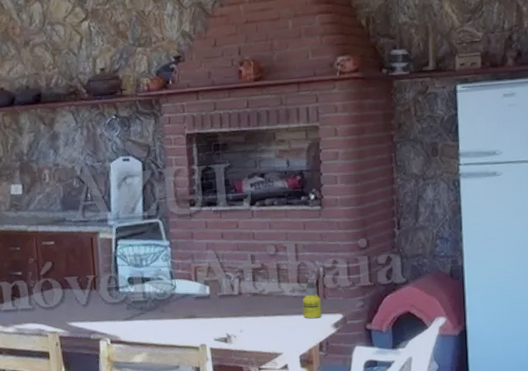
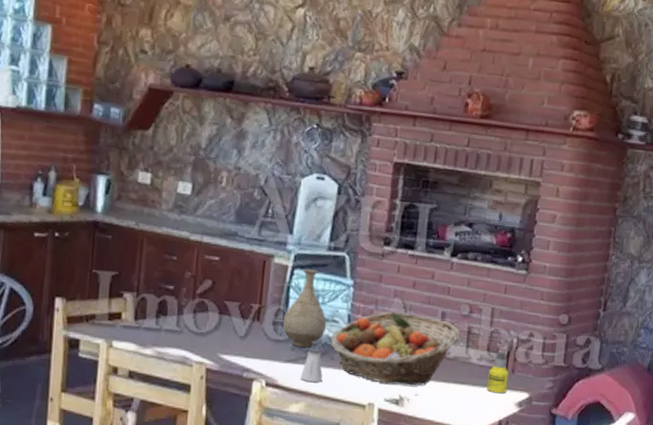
vase: none [115,238,153,306] -> present [282,268,326,348]
saltshaker: none [138,305,158,334] -> present [300,349,323,382]
fruit basket: none [158,261,271,325] -> present [330,311,460,386]

